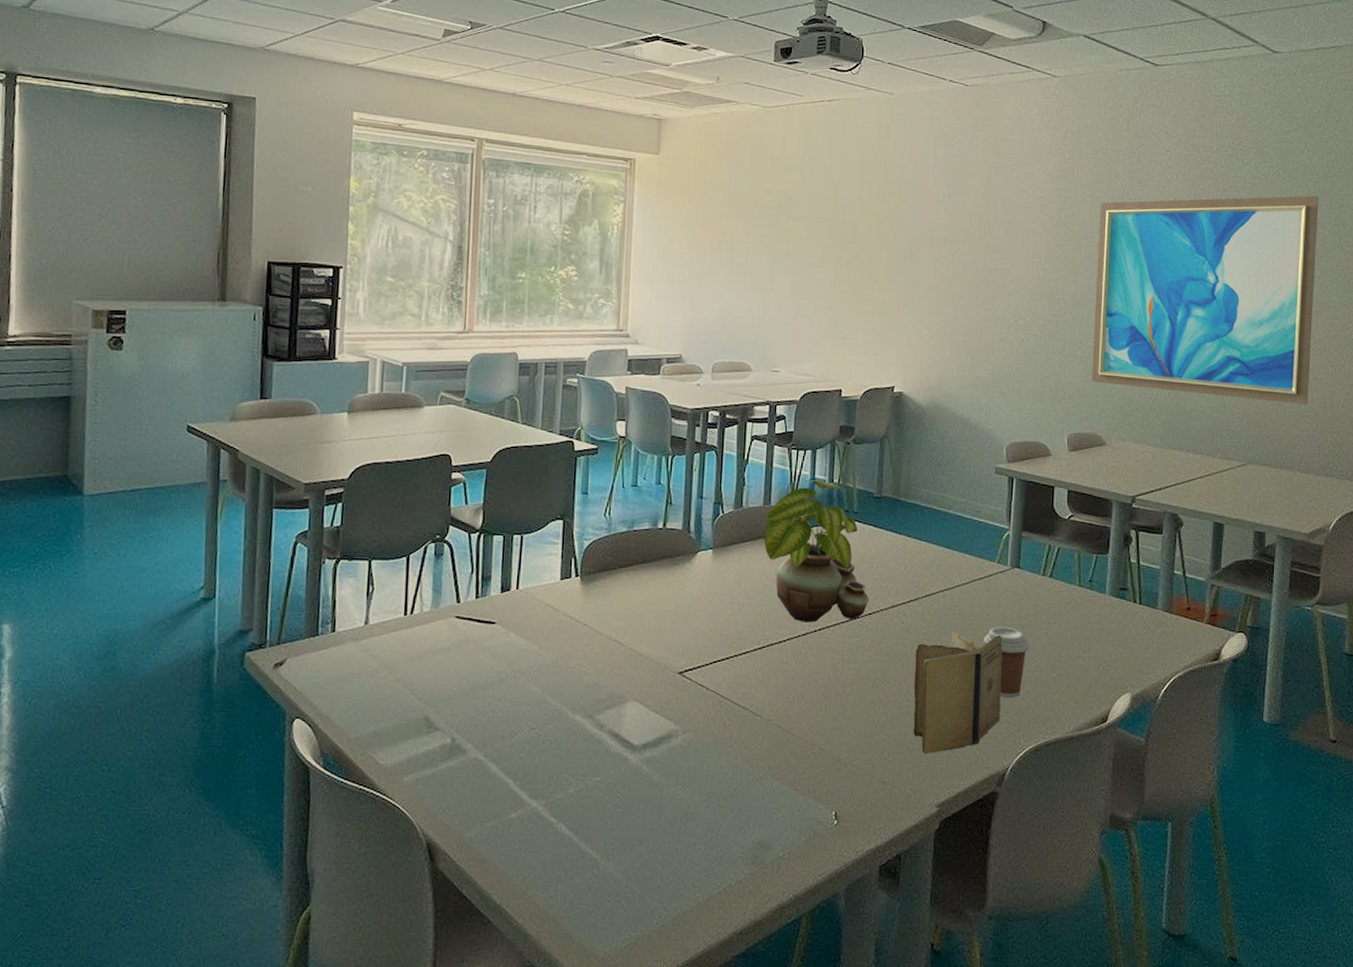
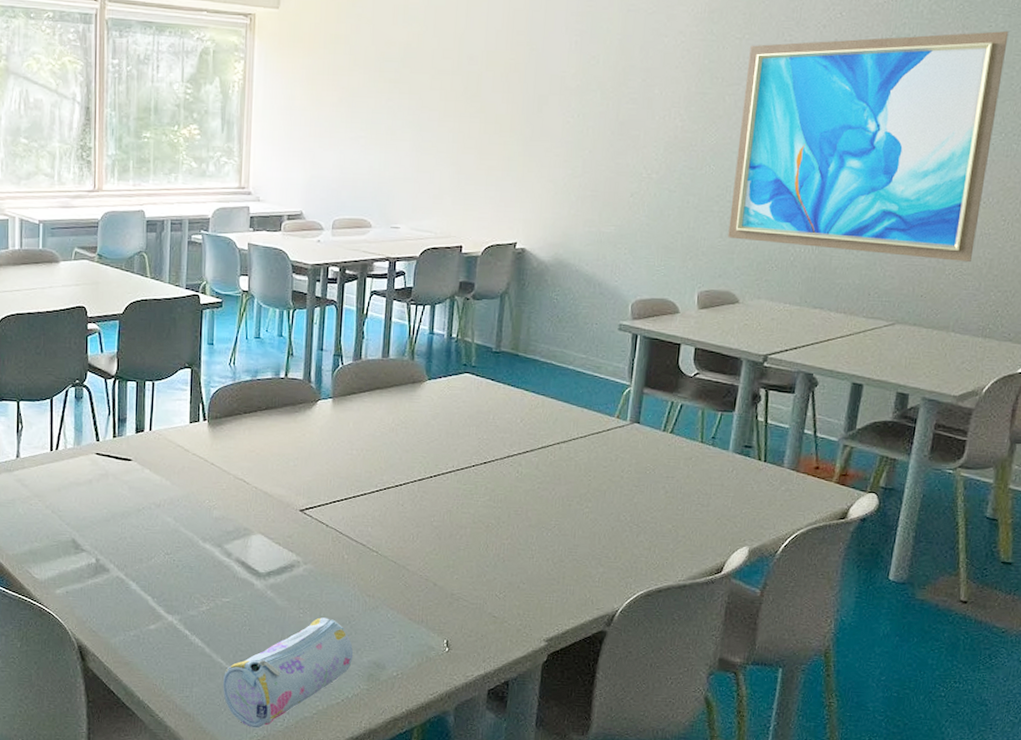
pencil case: none [592,793,736,930] -> present [223,617,353,729]
potted plant: present [764,480,870,623] -> none [382,334,485,469]
book: present [913,631,1003,755] -> none [524,481,619,594]
coffee cup: present [983,626,1029,697] -> none [598,478,646,546]

